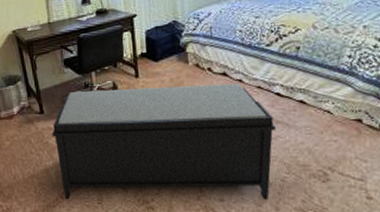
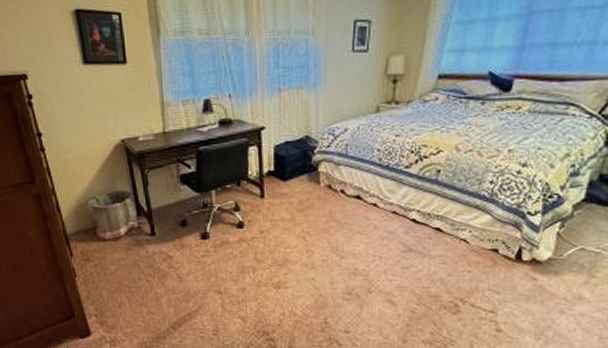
bench: present [52,83,276,200] -> none [165,208,408,331]

